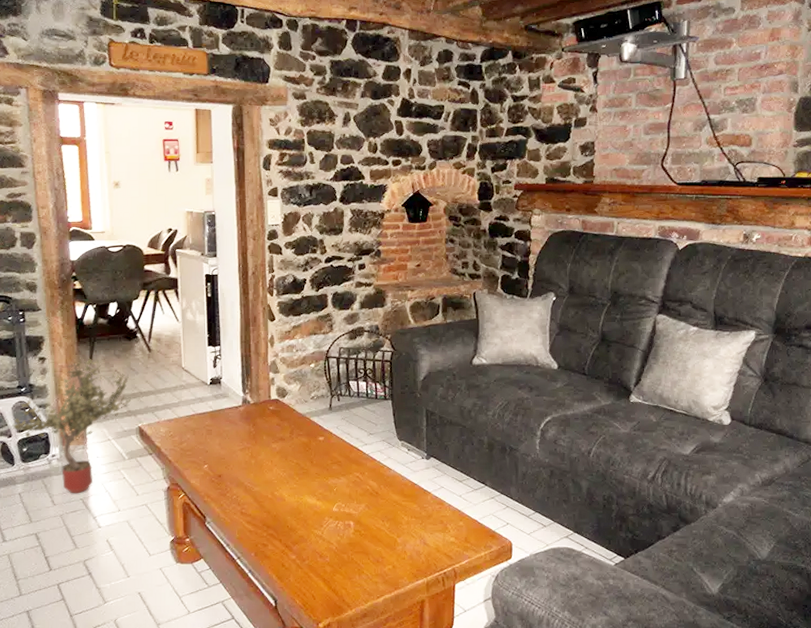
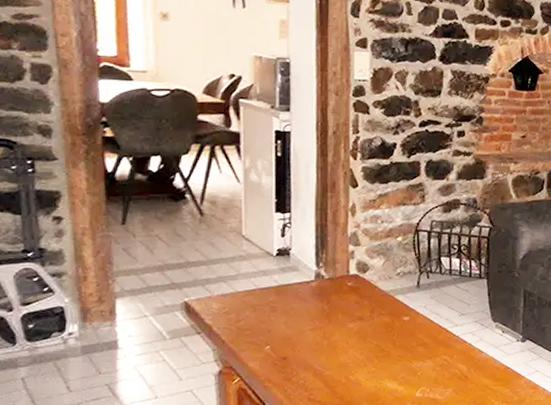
potted tree: present [11,358,131,493] -> none [12,220,175,378]

